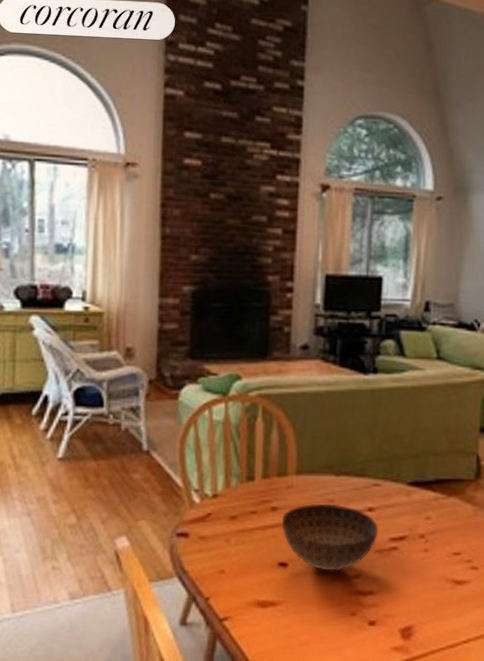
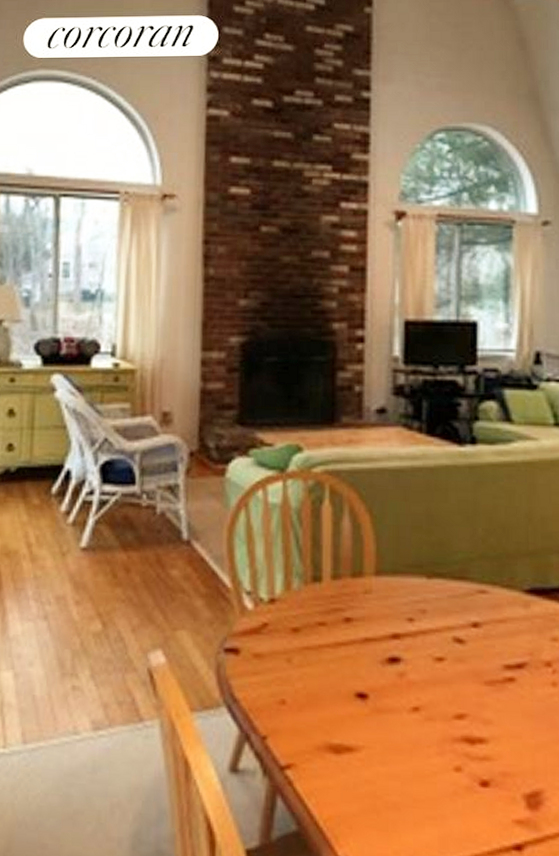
bowl: present [281,503,379,571] -> none [358,614,488,708]

